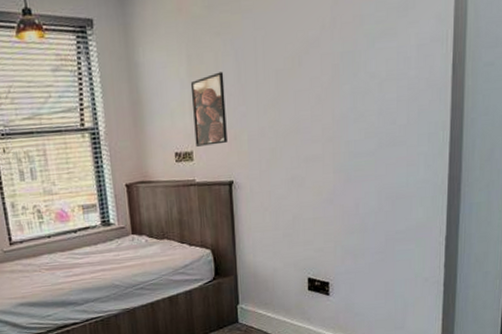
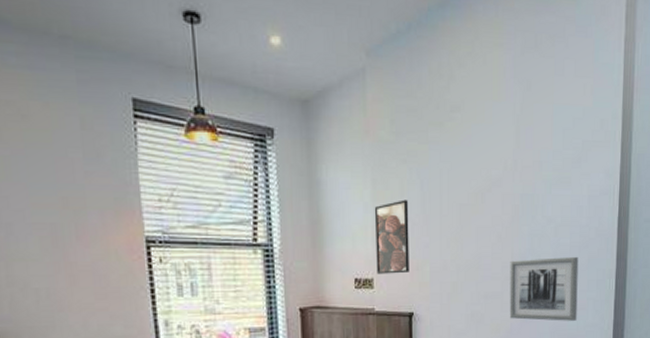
wall art: none [331,111,407,181] -> present [509,257,579,321]

